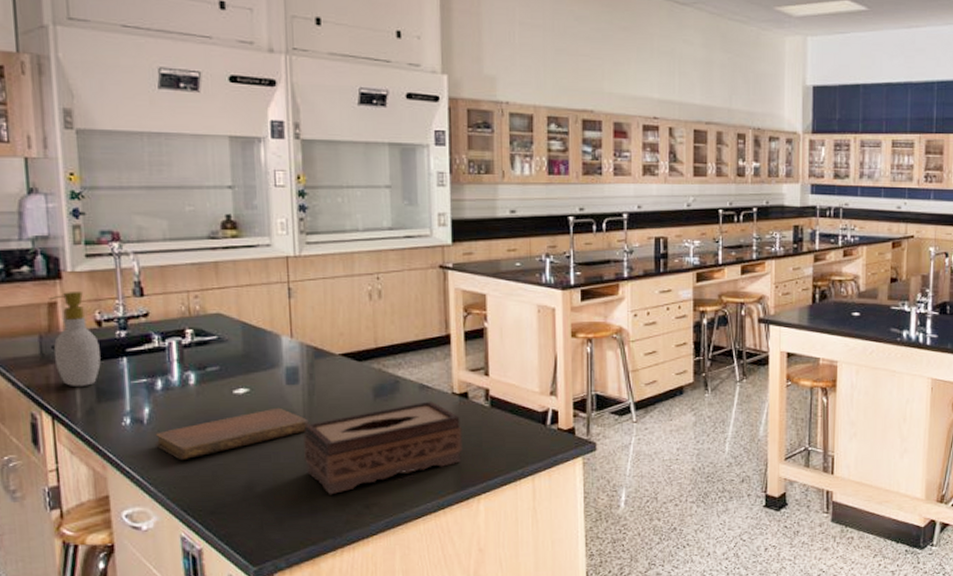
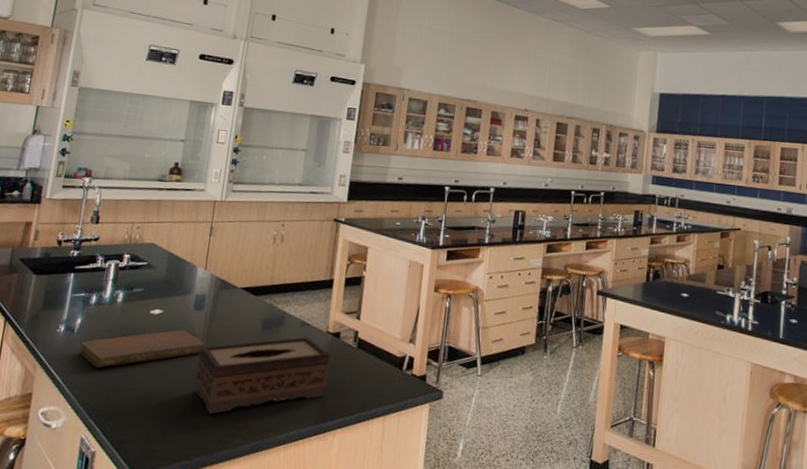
soap bottle: present [49,292,101,388] -> none [18,214,56,296]

